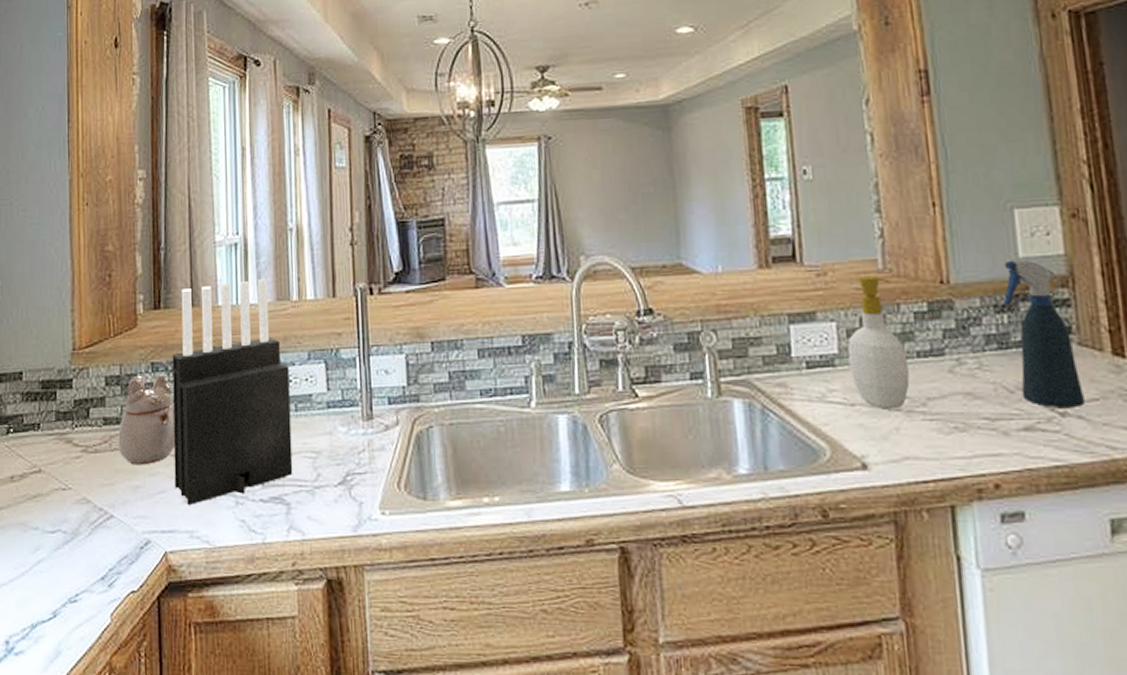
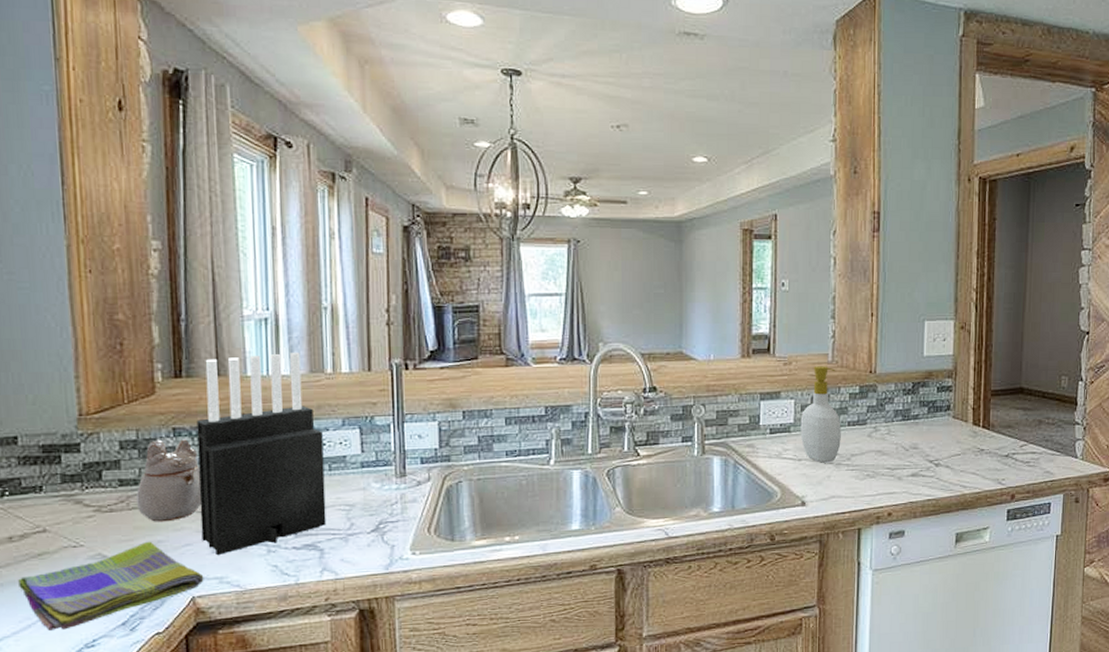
dish towel: none [16,486,176,581] -> present [18,541,204,630]
spray bottle: present [1002,259,1085,407] -> none [909,357,952,460]

